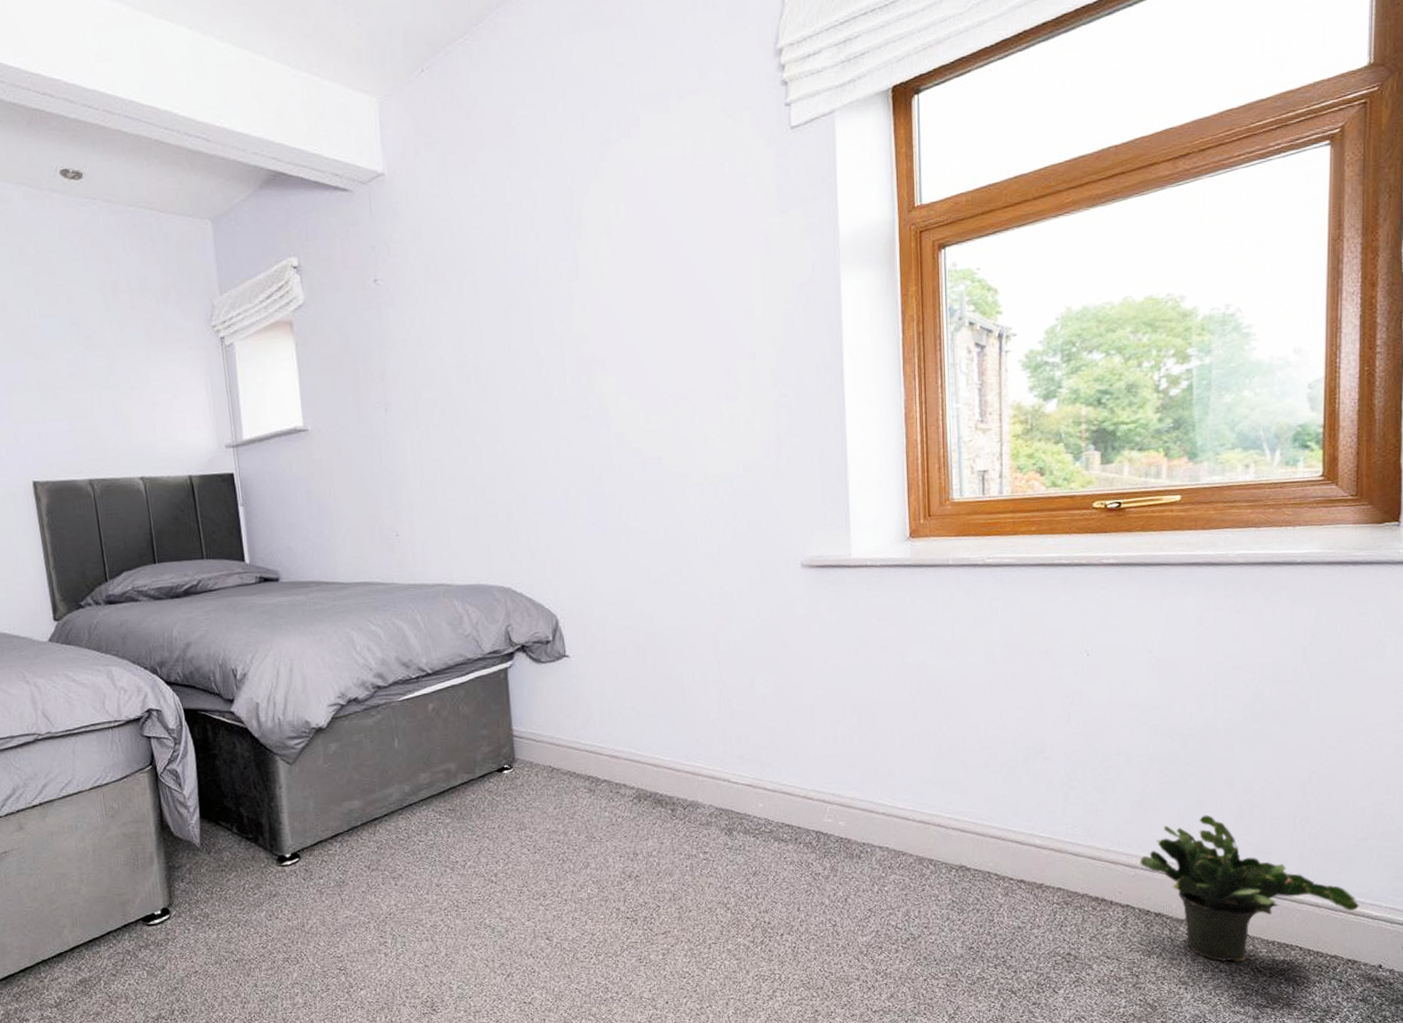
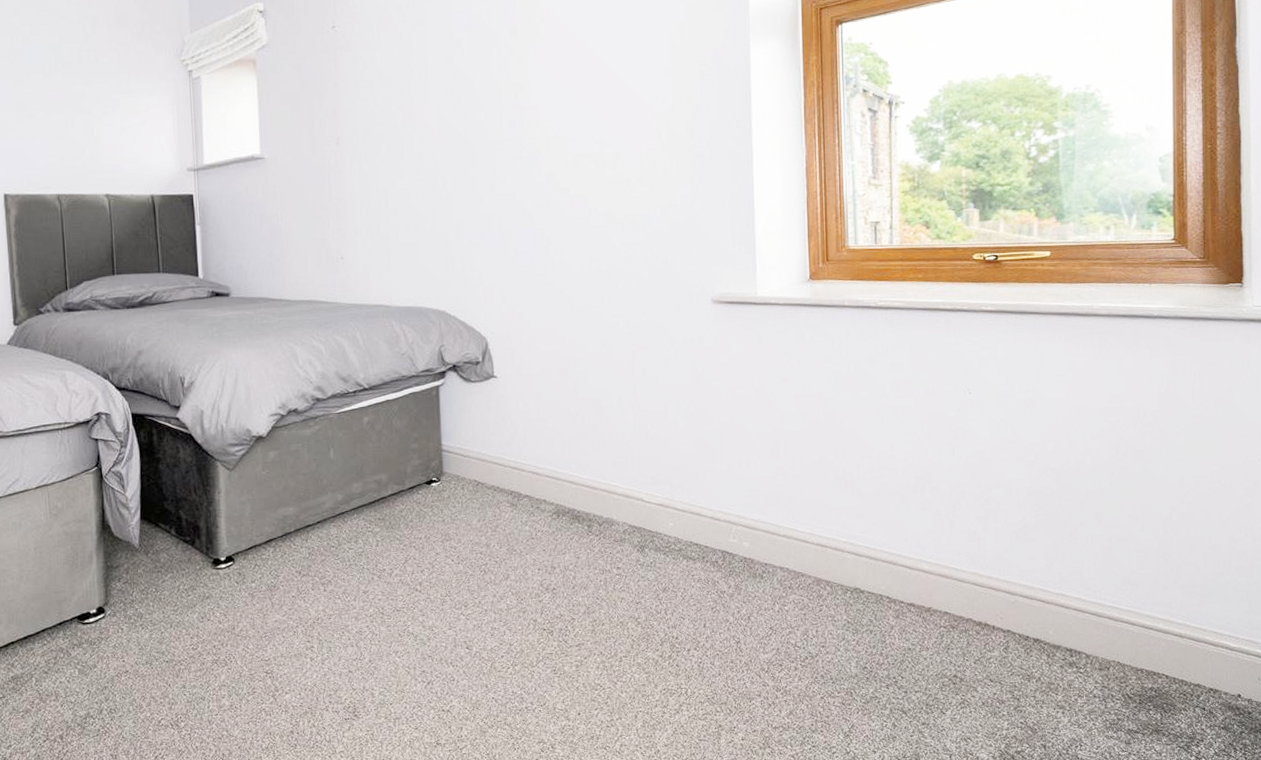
potted plant: present [1139,815,1360,962] -> none [1018,546,1219,688]

